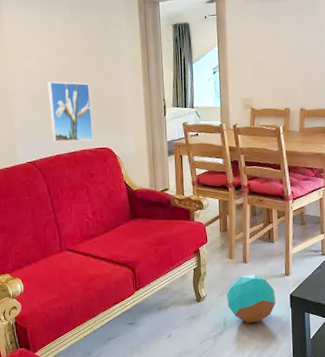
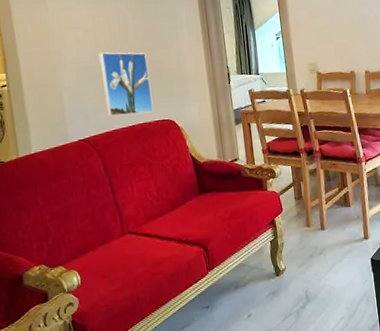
ball: present [226,274,276,324] -> none [306,240,358,293]

